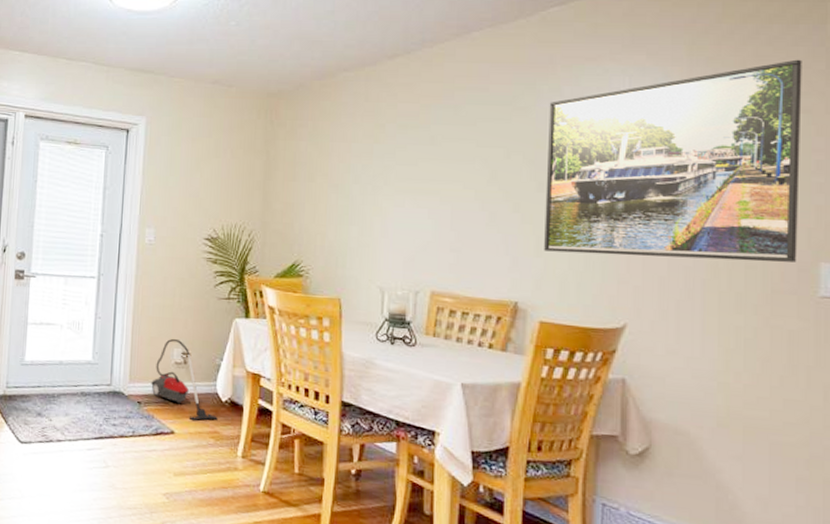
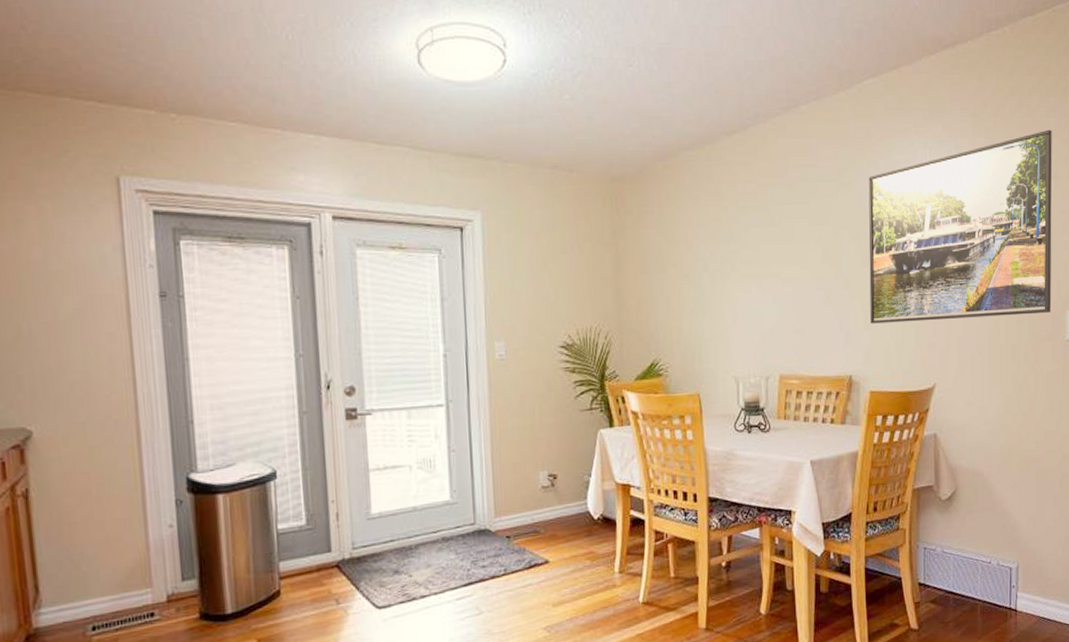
vacuum cleaner: present [151,338,218,421] -> none [519,460,592,546]

